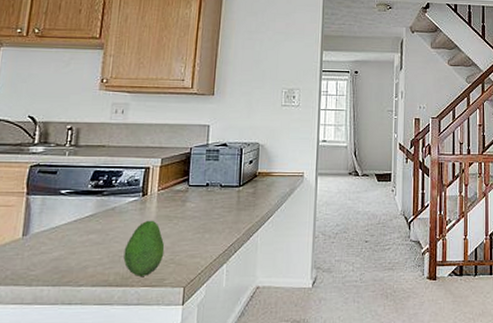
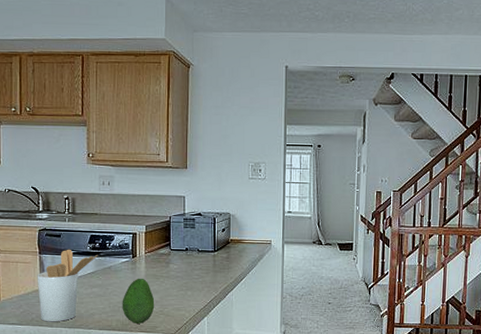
utensil holder: none [17,188,102,280] -> present [37,249,99,322]

